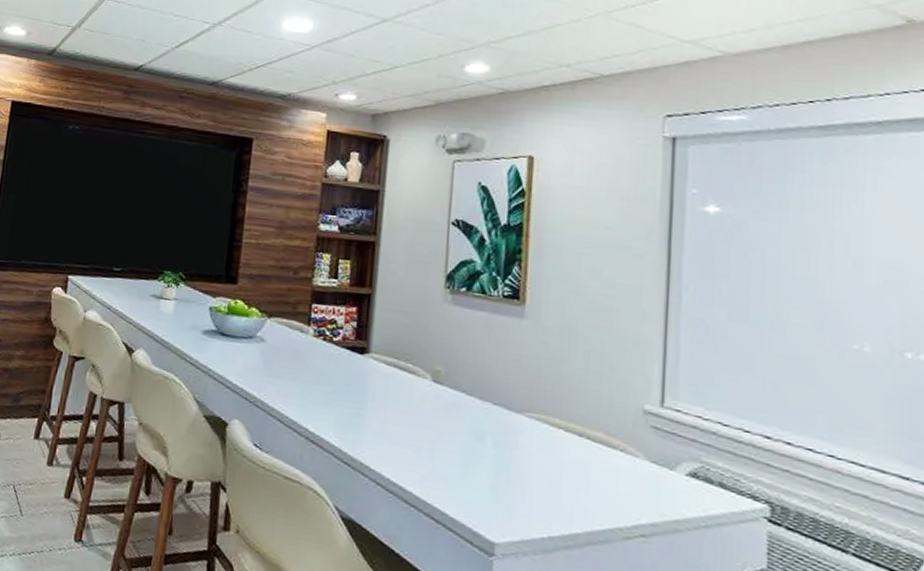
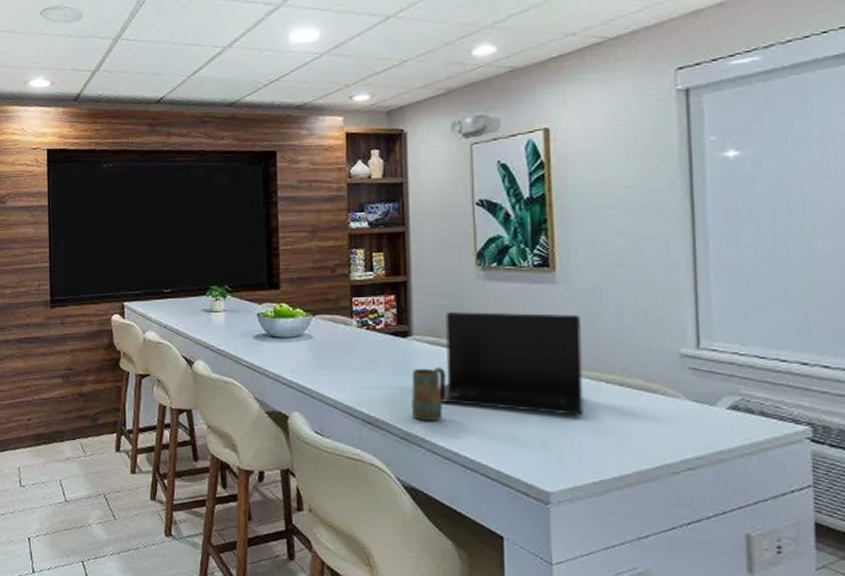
mug: none [359,390,402,449] -> present [411,366,448,421]
laptop: none [395,333,546,463] -> present [444,312,584,416]

